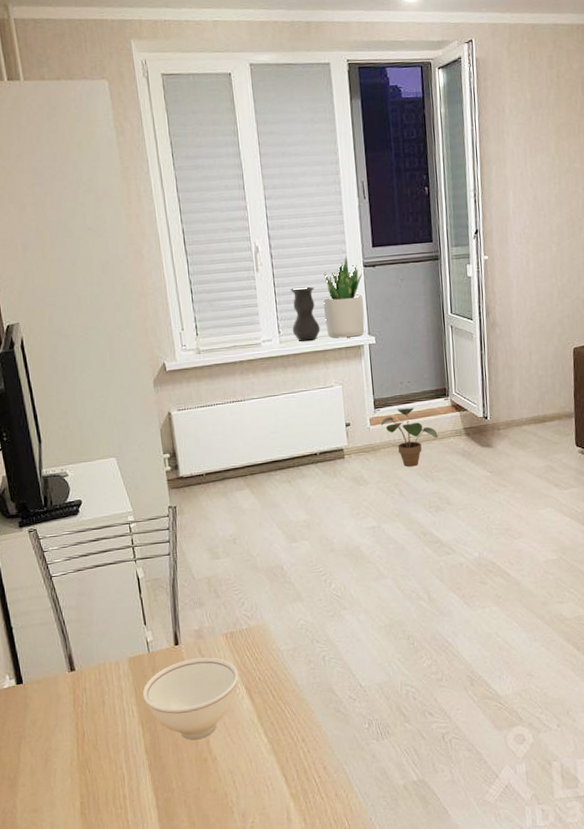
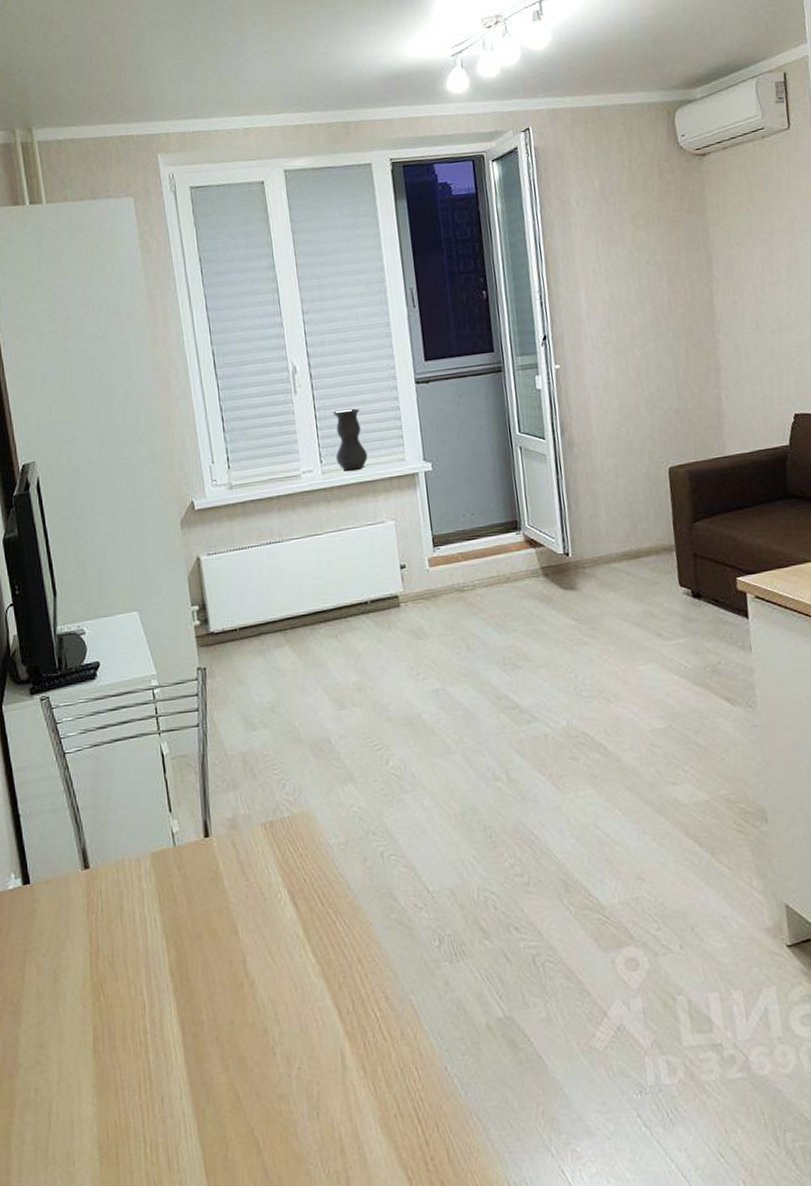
bowl: present [142,657,239,740] -> none [166,852,280,958]
planter: present [323,256,365,339] -> none [370,372,419,467]
potted plant: present [380,408,438,467] -> none [441,545,511,616]

